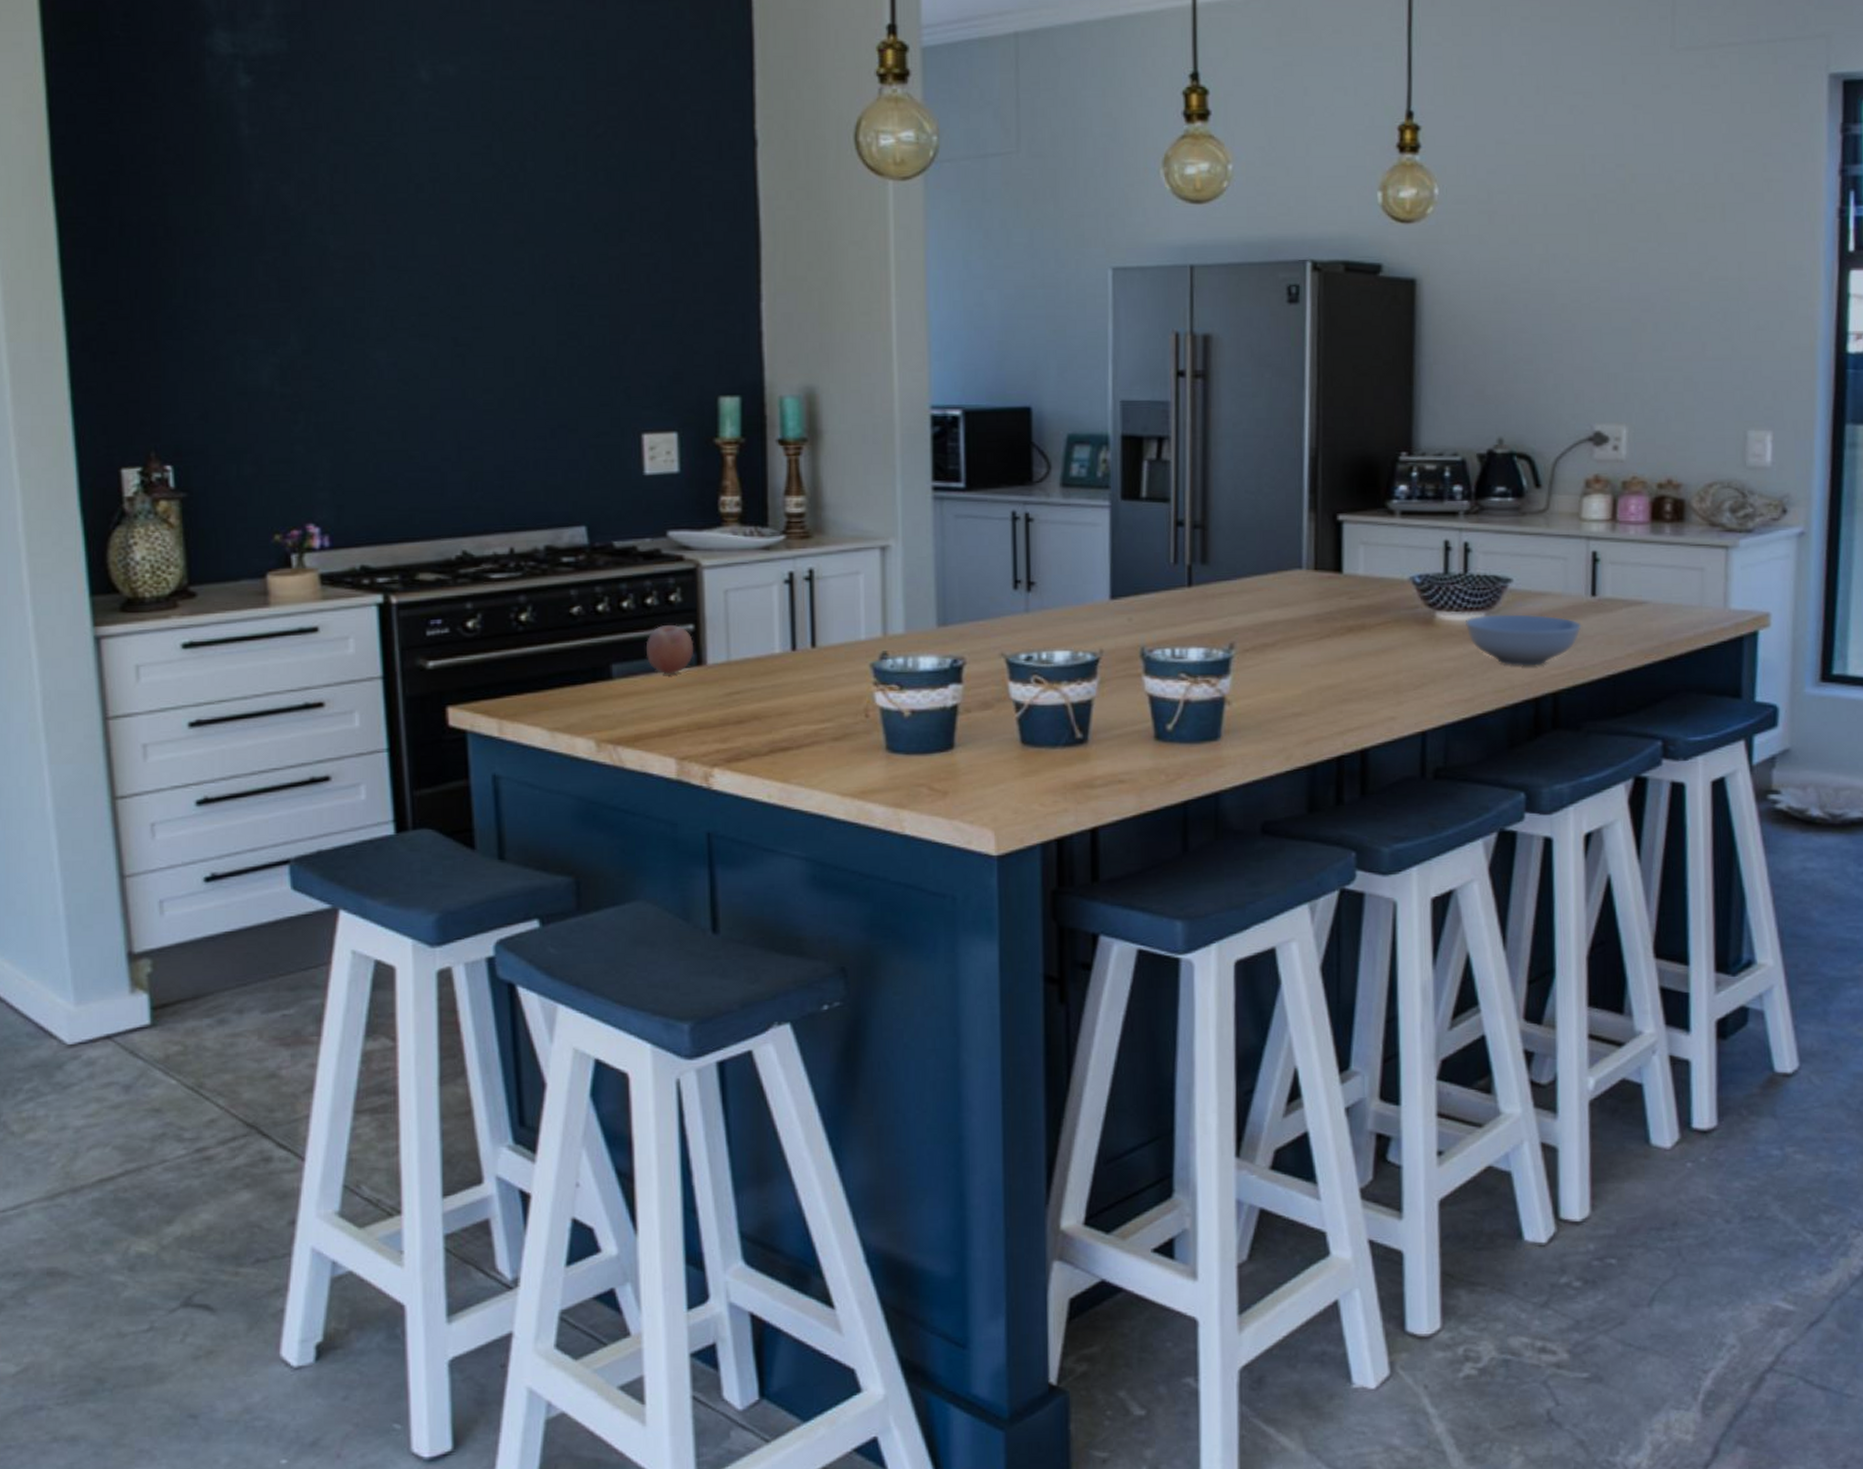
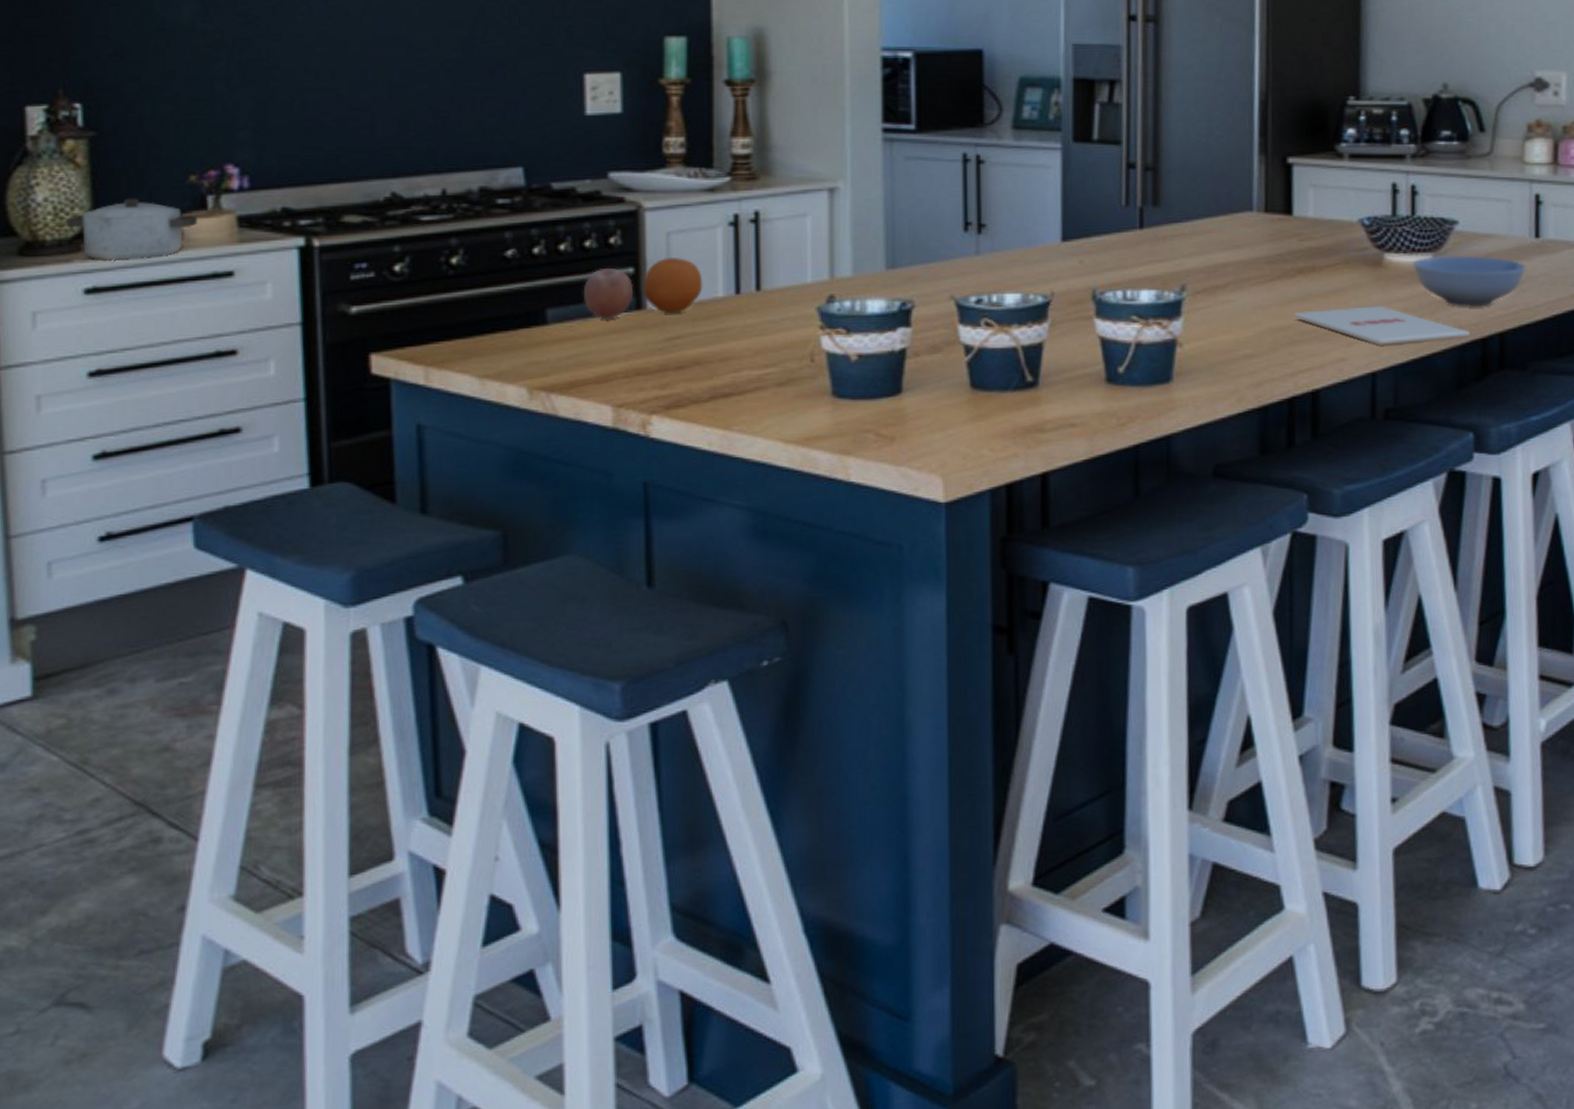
cooking pot: none [162,557,284,617] -> present [65,198,198,261]
fruit: none [702,615,760,668] -> present [642,258,703,313]
magazine: none [1343,664,1523,704] -> present [1294,306,1470,345]

